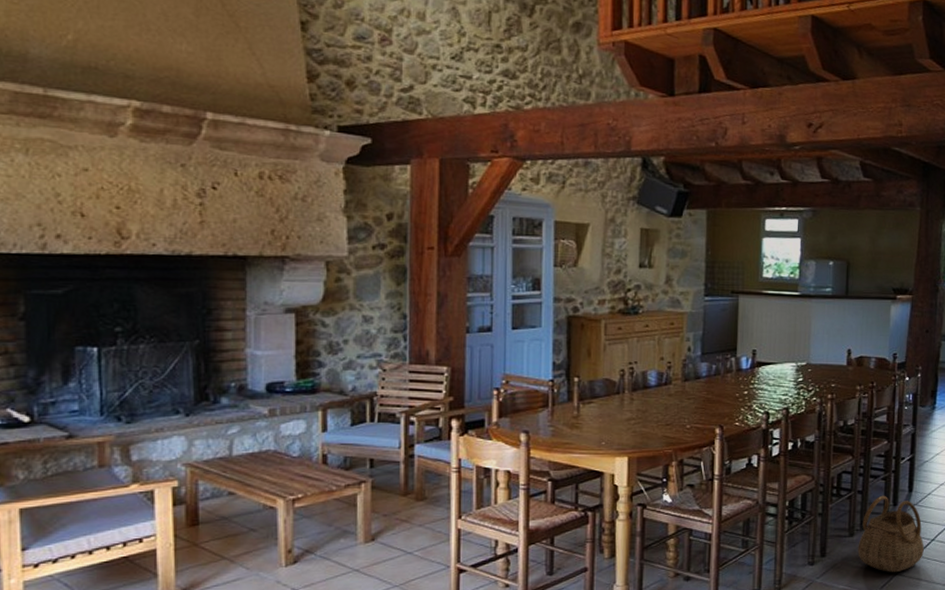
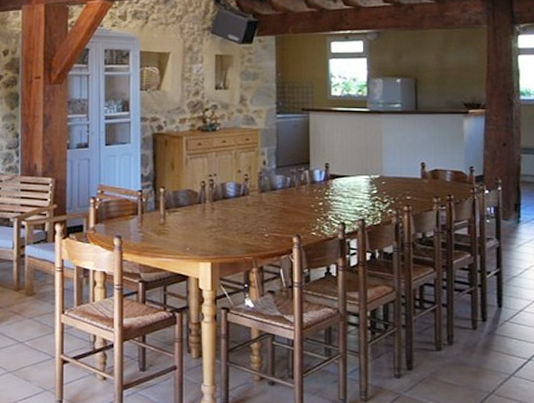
basket: present [858,495,924,573] -> none [446,309,520,392]

